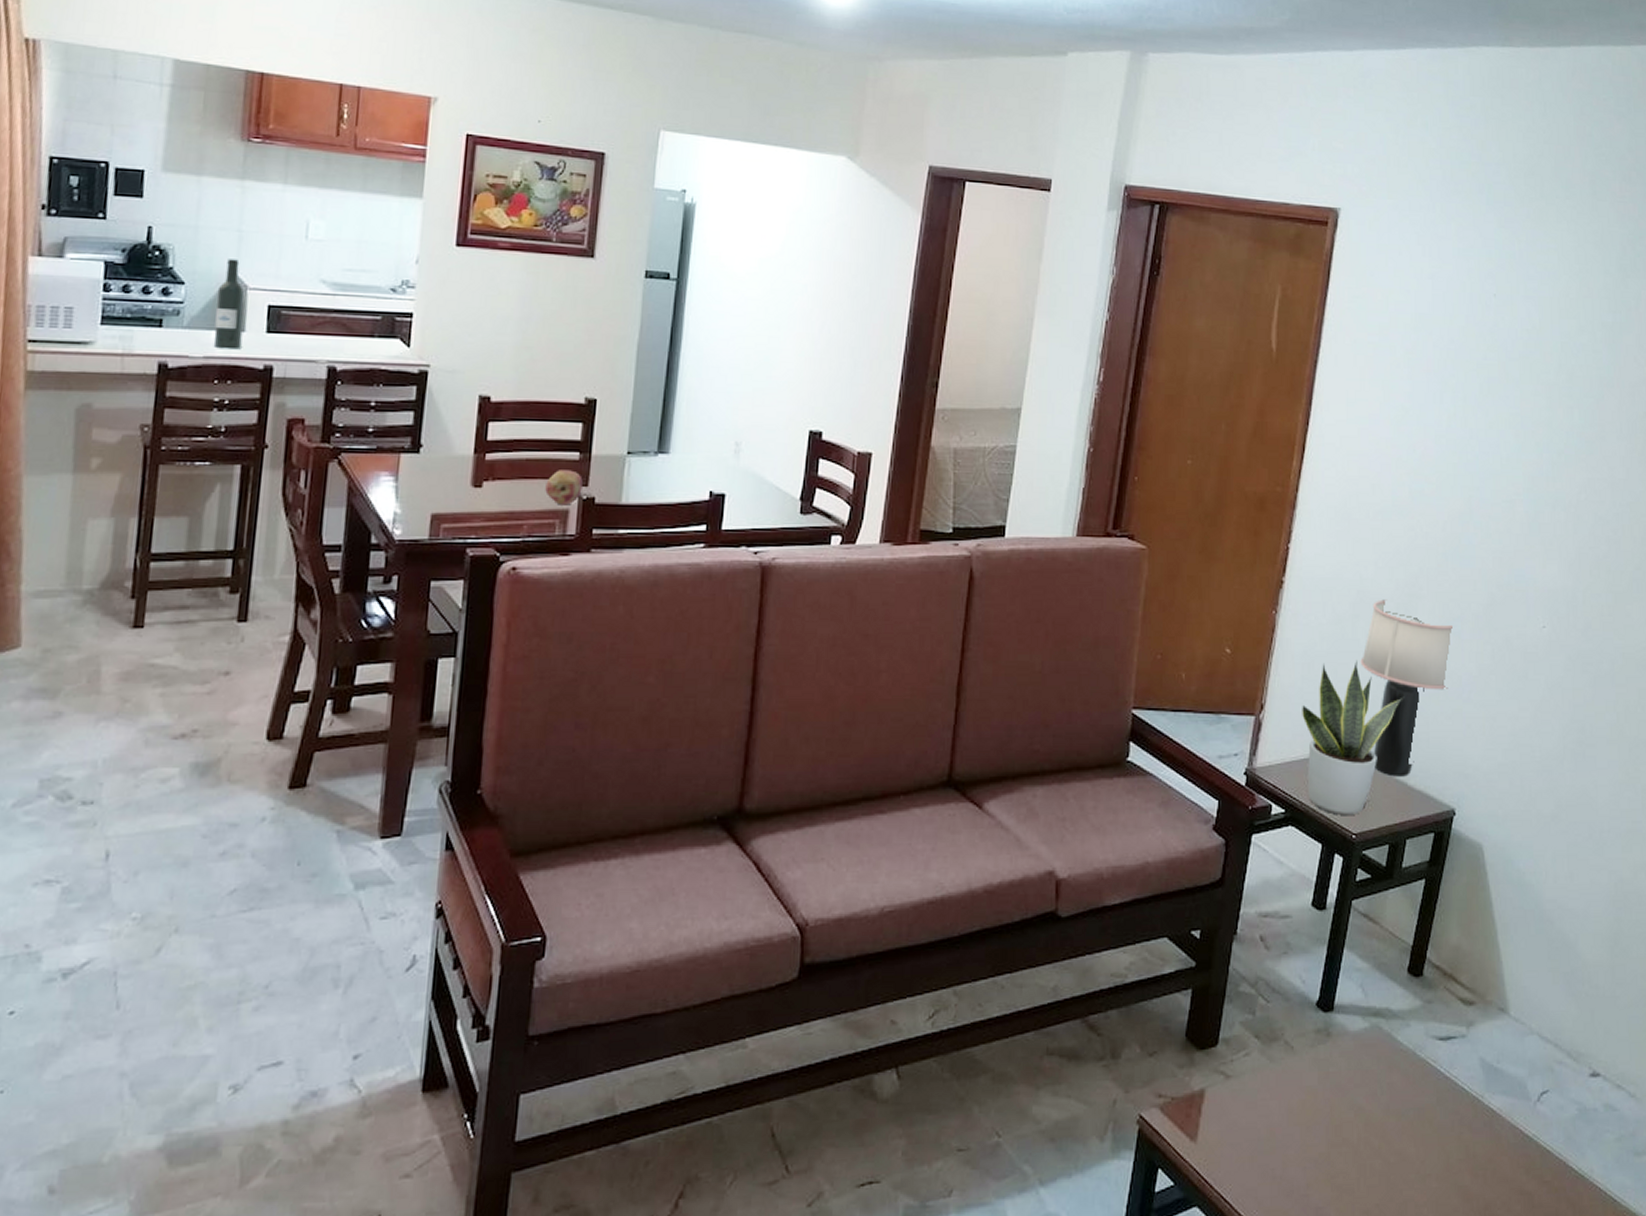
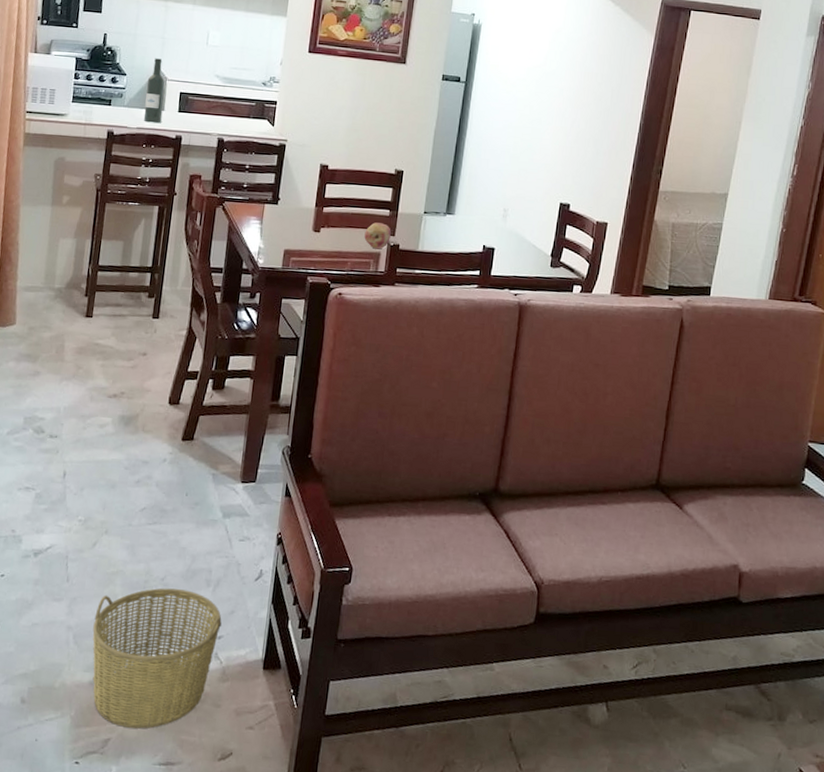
basket: none [160,997,358,1205] -> present [92,588,222,729]

